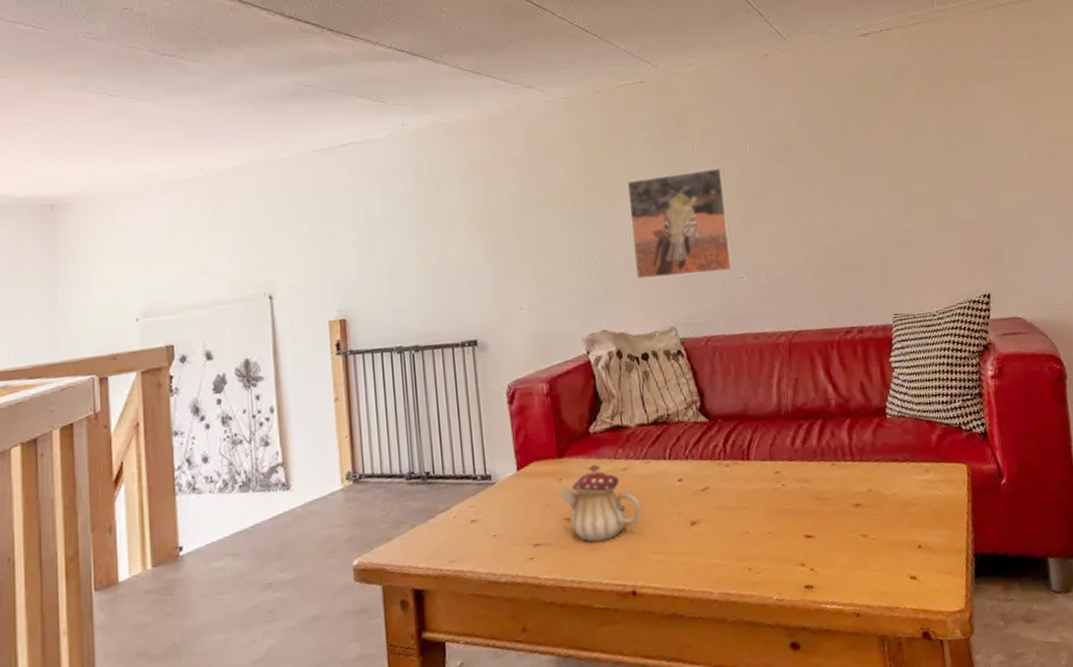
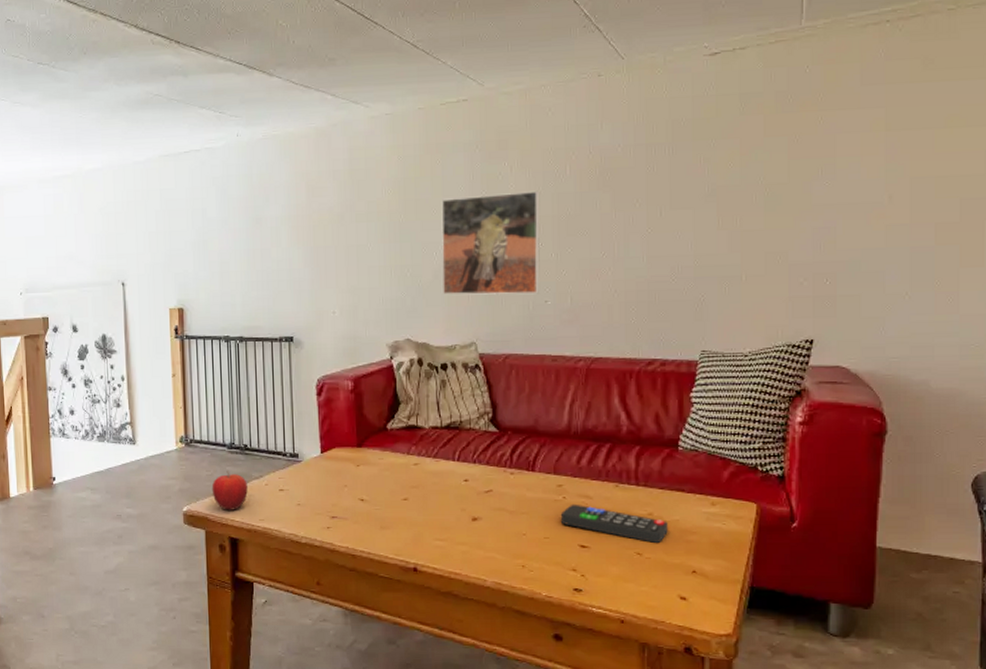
fruit: none [388,506,433,556] -> present [211,470,248,510]
teapot: present [559,464,642,542] -> none [356,457,428,522]
remote control: none [781,490,889,522] -> present [560,504,668,544]

